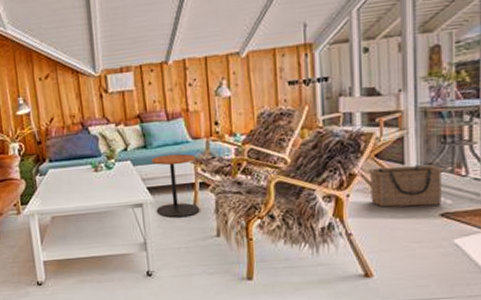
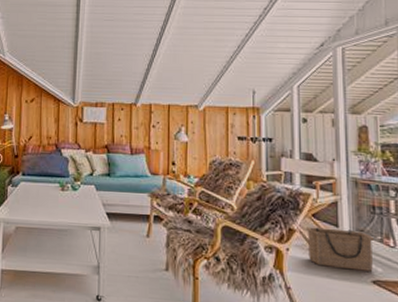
side table: present [151,153,200,218] -> none [112,185,153,247]

